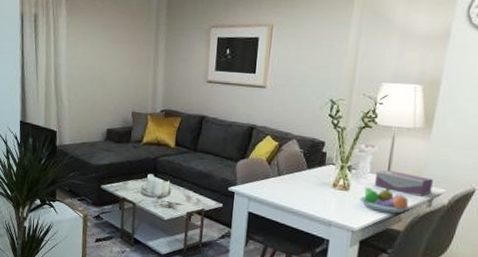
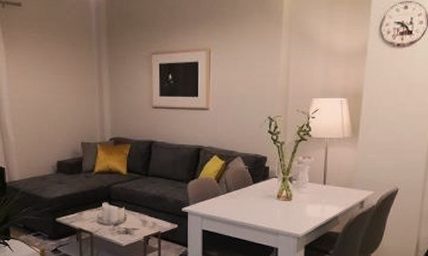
fruit bowl: present [359,187,410,214] -> none [302,193,346,218]
tissue box: present [375,170,433,196] -> none [314,178,363,199]

